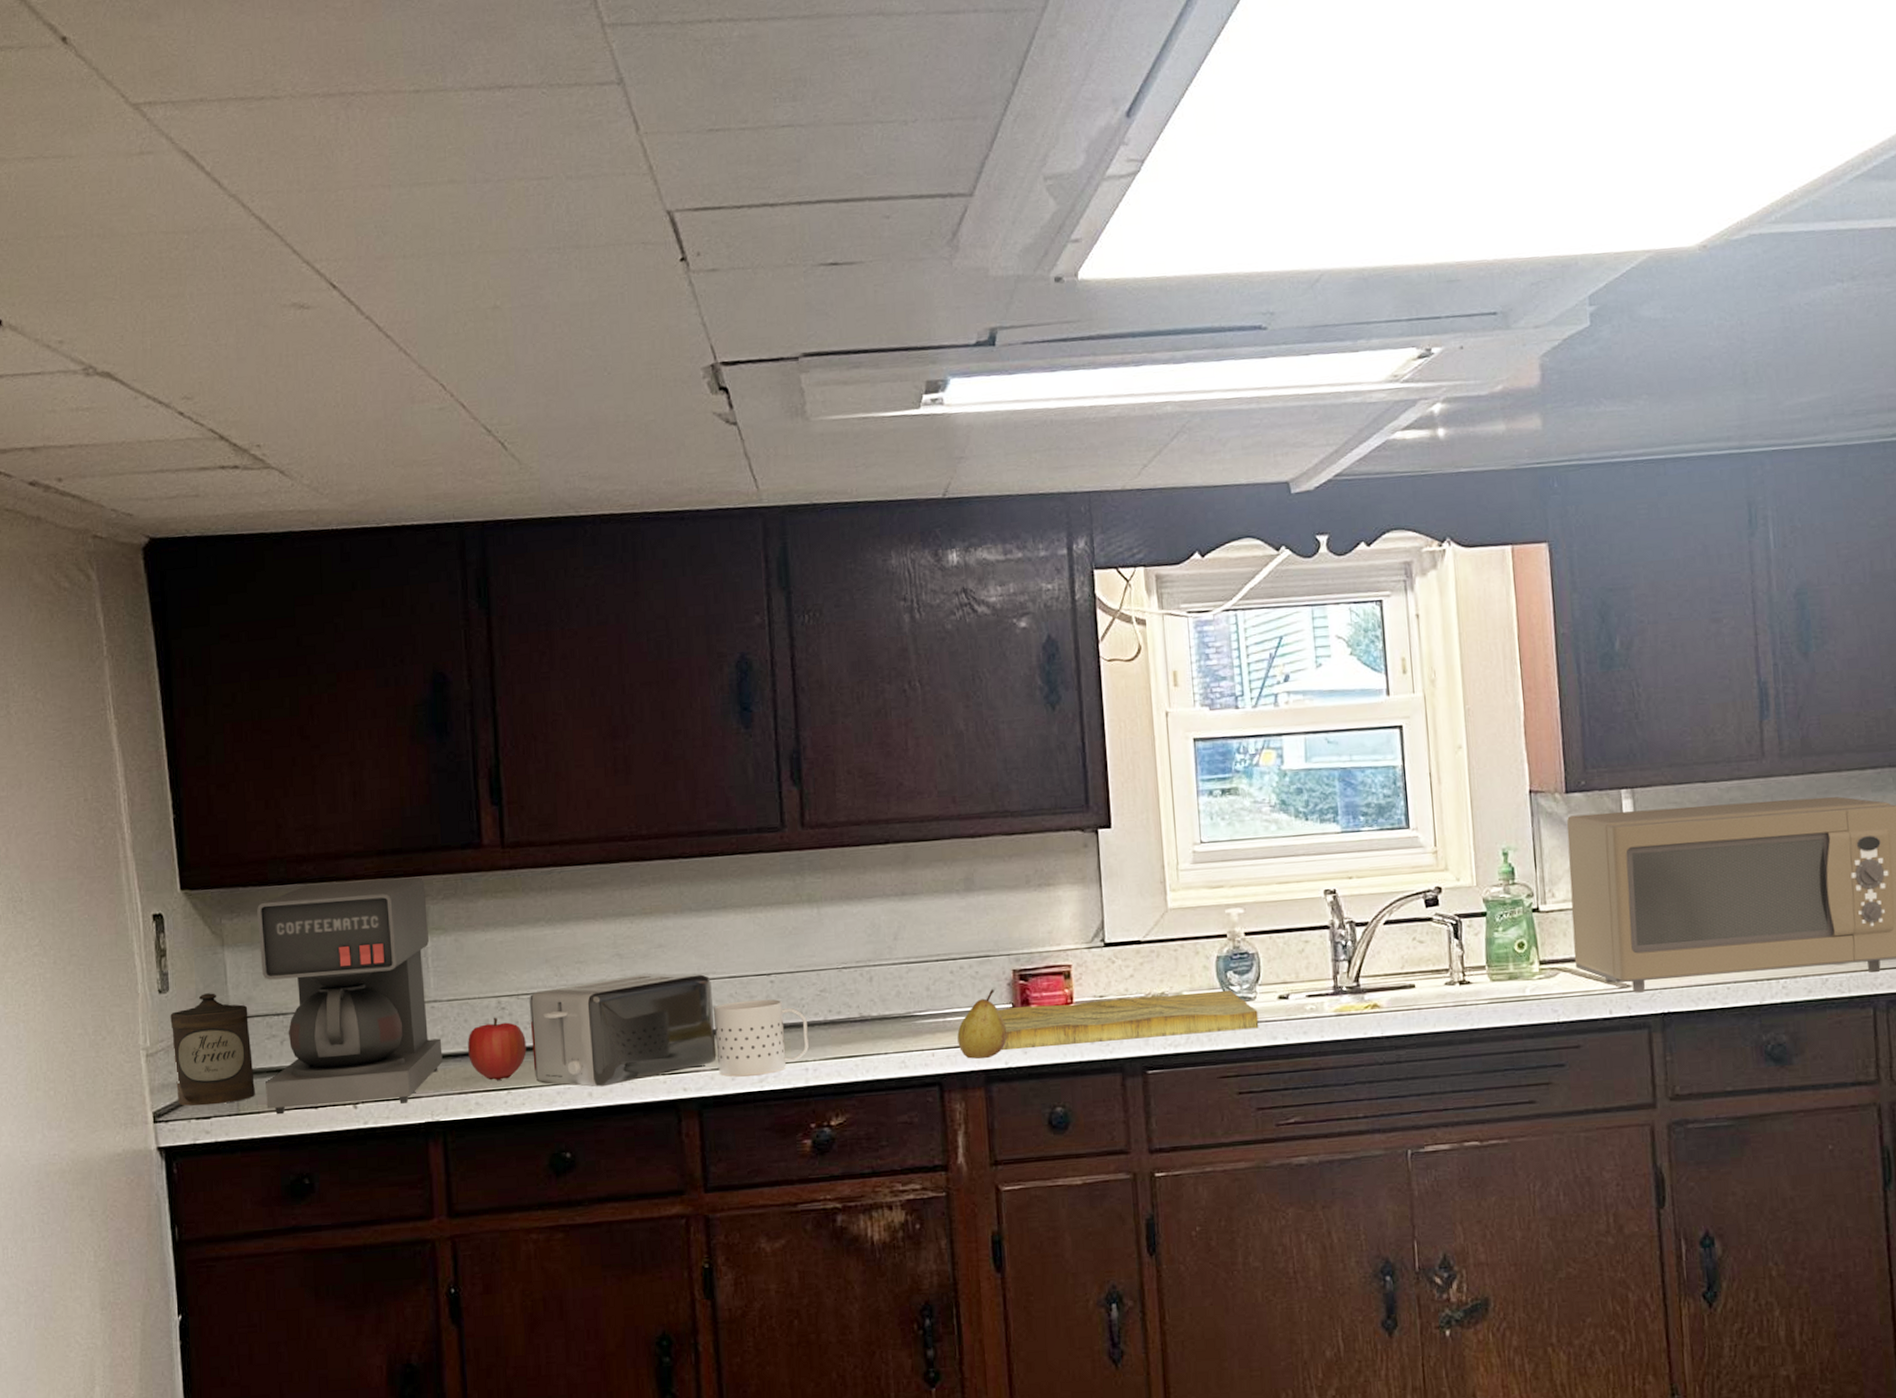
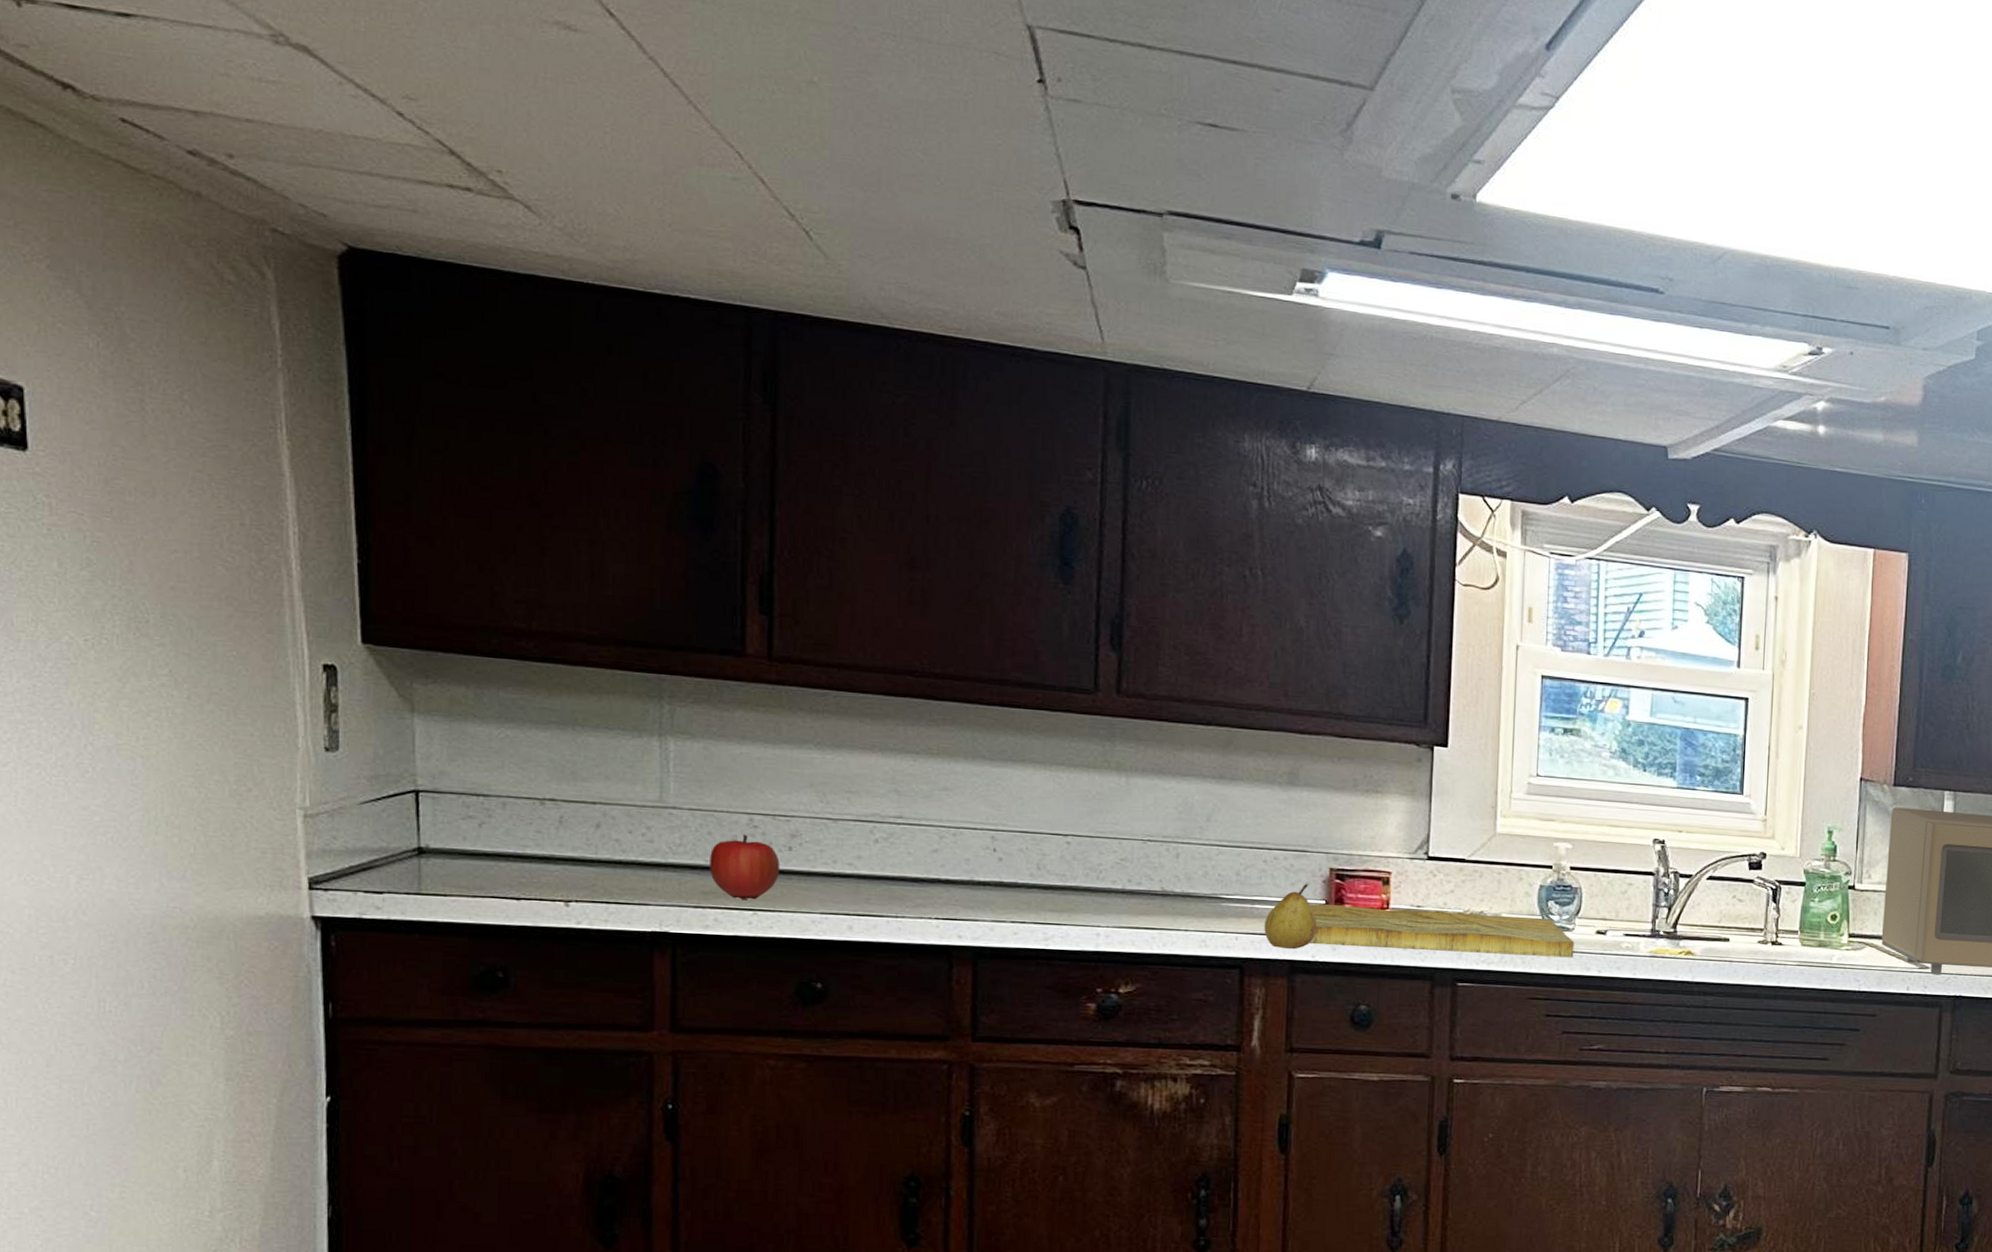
canister: present [170,993,255,1107] -> none [338,759,442,881]
coffee maker: present [257,876,443,1115] -> none [455,662,679,910]
toaster: present [529,972,717,1087] -> none [786,813,1000,922]
mug: present [714,999,810,1078] -> none [999,856,1104,934]

